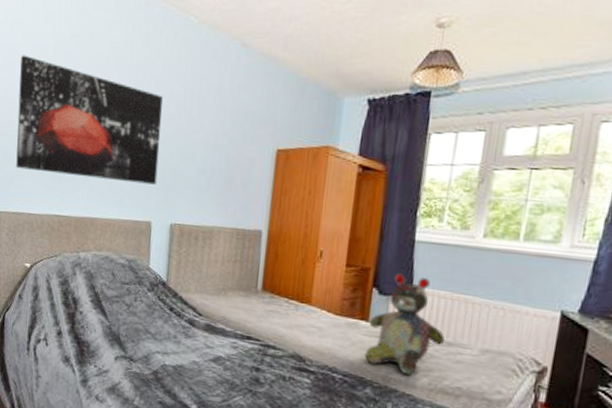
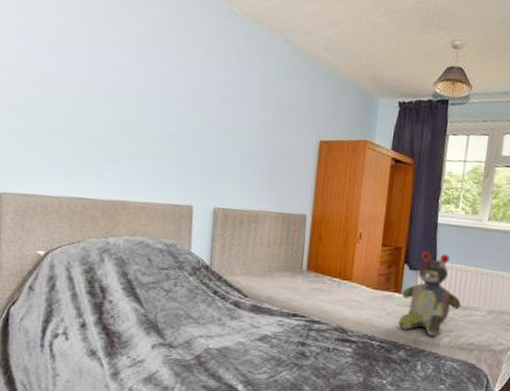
wall art: present [16,55,163,185] -> none [24,20,204,169]

